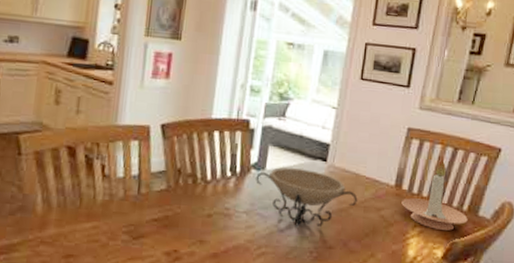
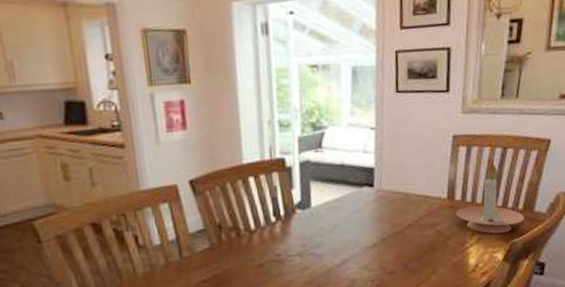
decorative bowl: present [256,167,358,229] -> none [302,198,412,261]

